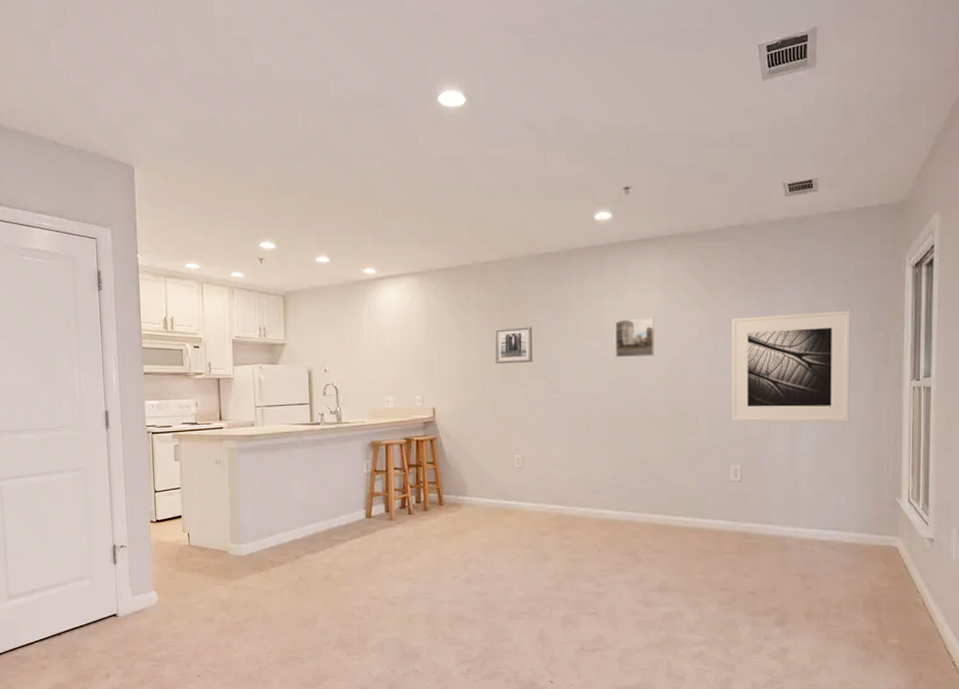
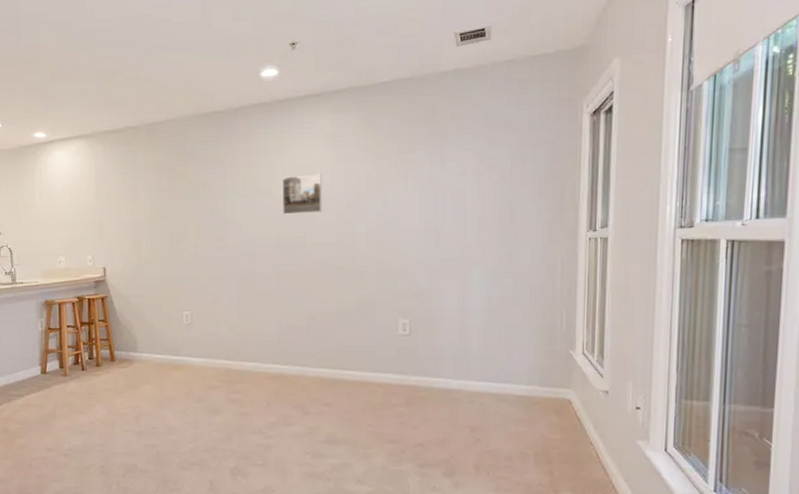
wall art: present [494,326,533,364] -> none [162,185,201,224]
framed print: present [731,311,851,422] -> none [400,162,524,276]

